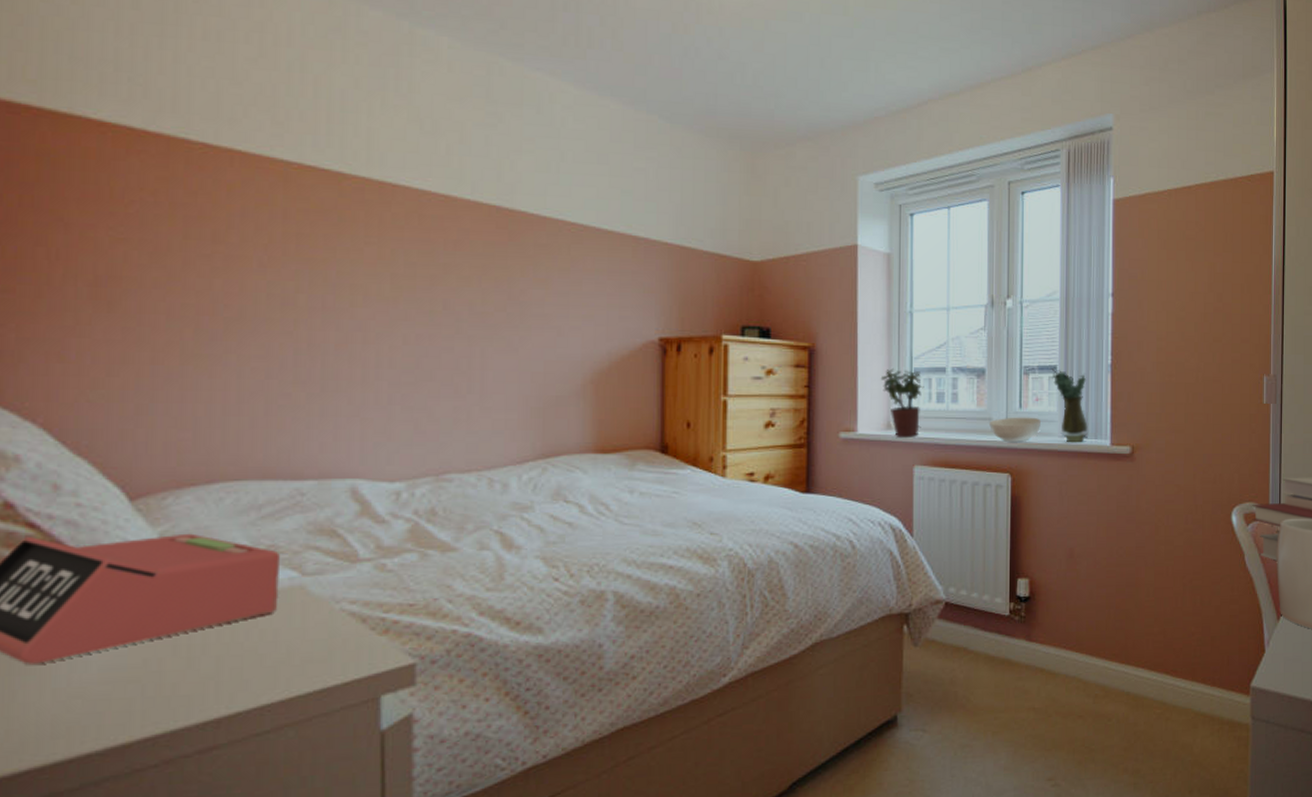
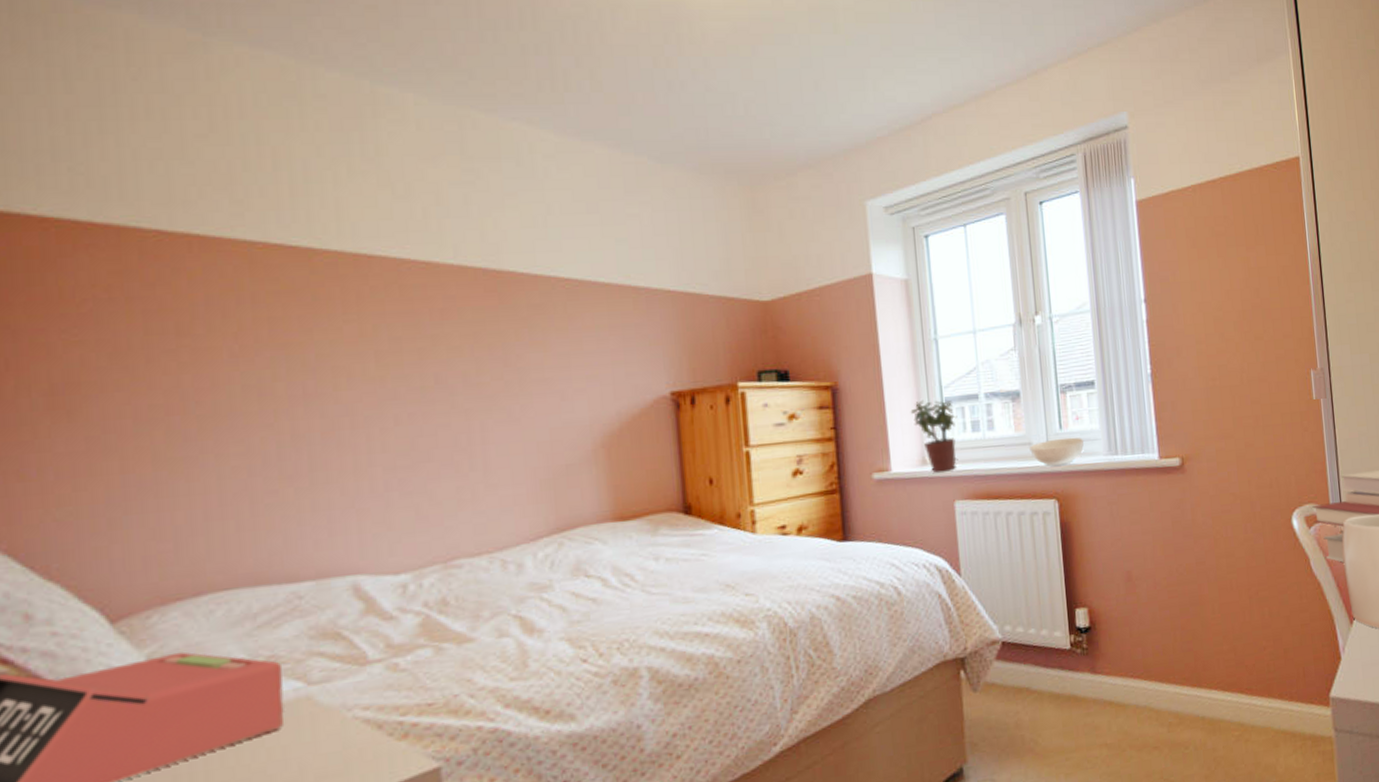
vase: present [1051,368,1088,443] -> none [1089,384,1134,461]

